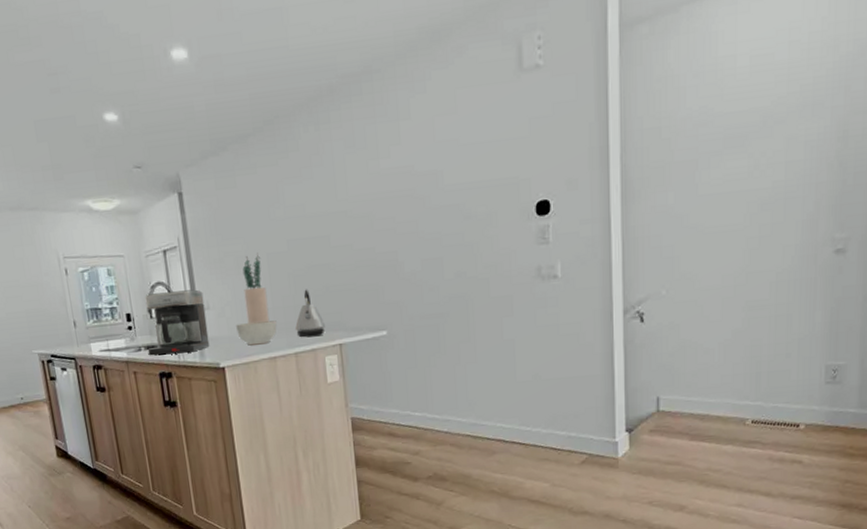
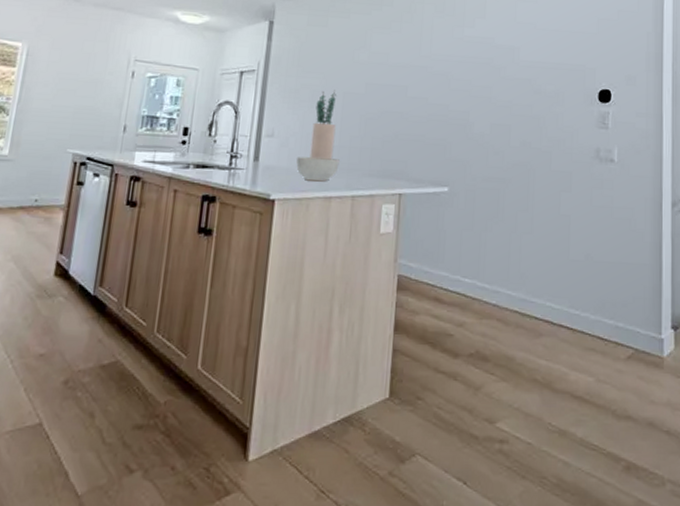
coffee maker: present [145,289,210,356] -> none [196,111,271,179]
kettle: present [295,289,325,338] -> none [357,133,388,183]

